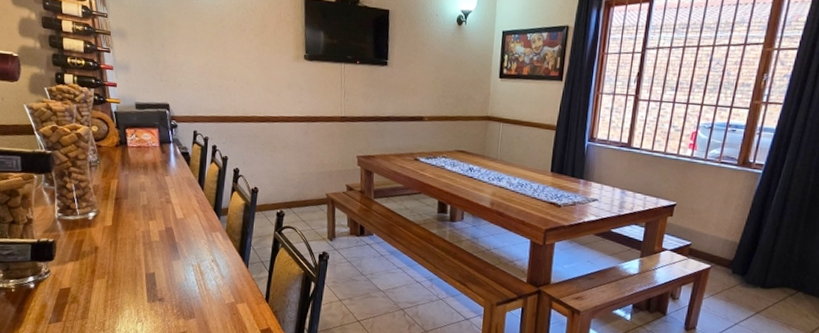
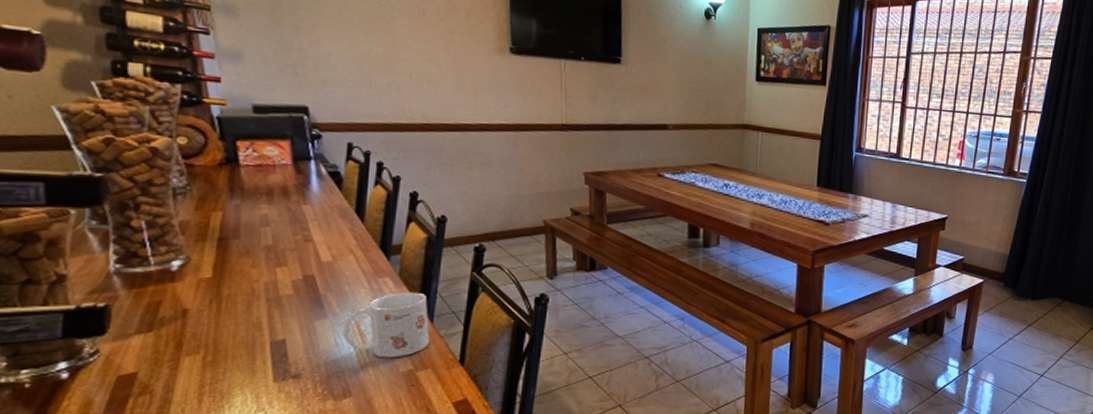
mug: none [190,243,246,293] -> present [343,291,430,358]

